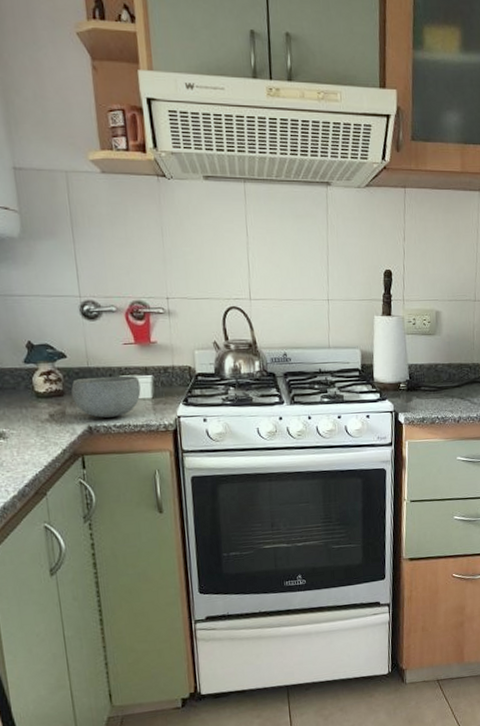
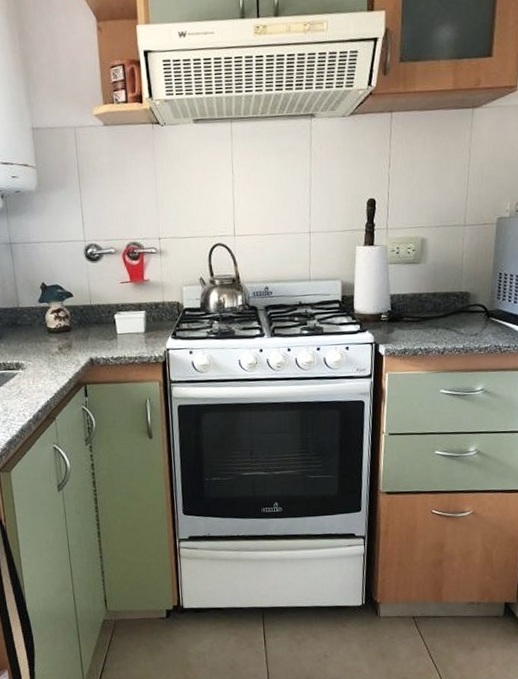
bowl: present [71,375,141,418] -> none [77,311,135,351]

